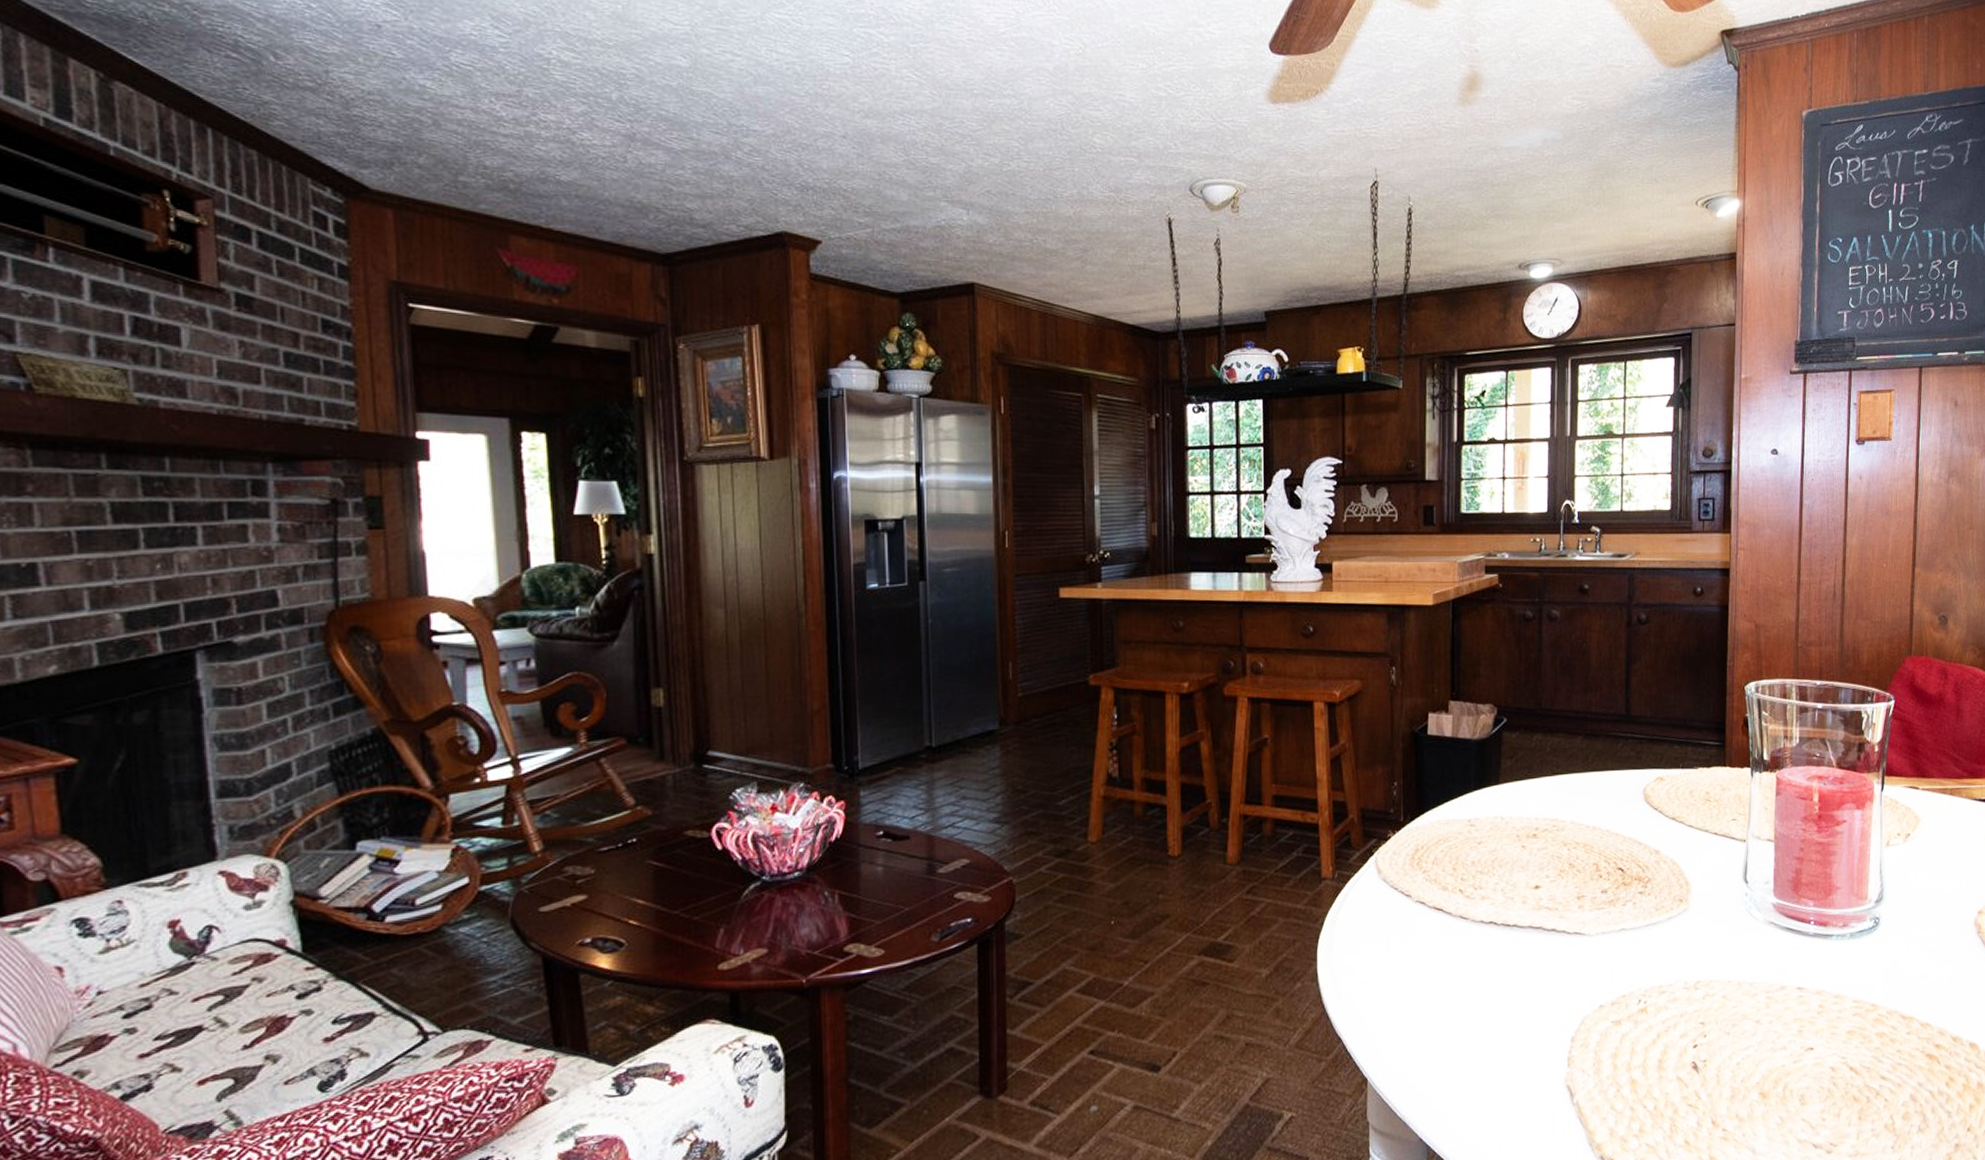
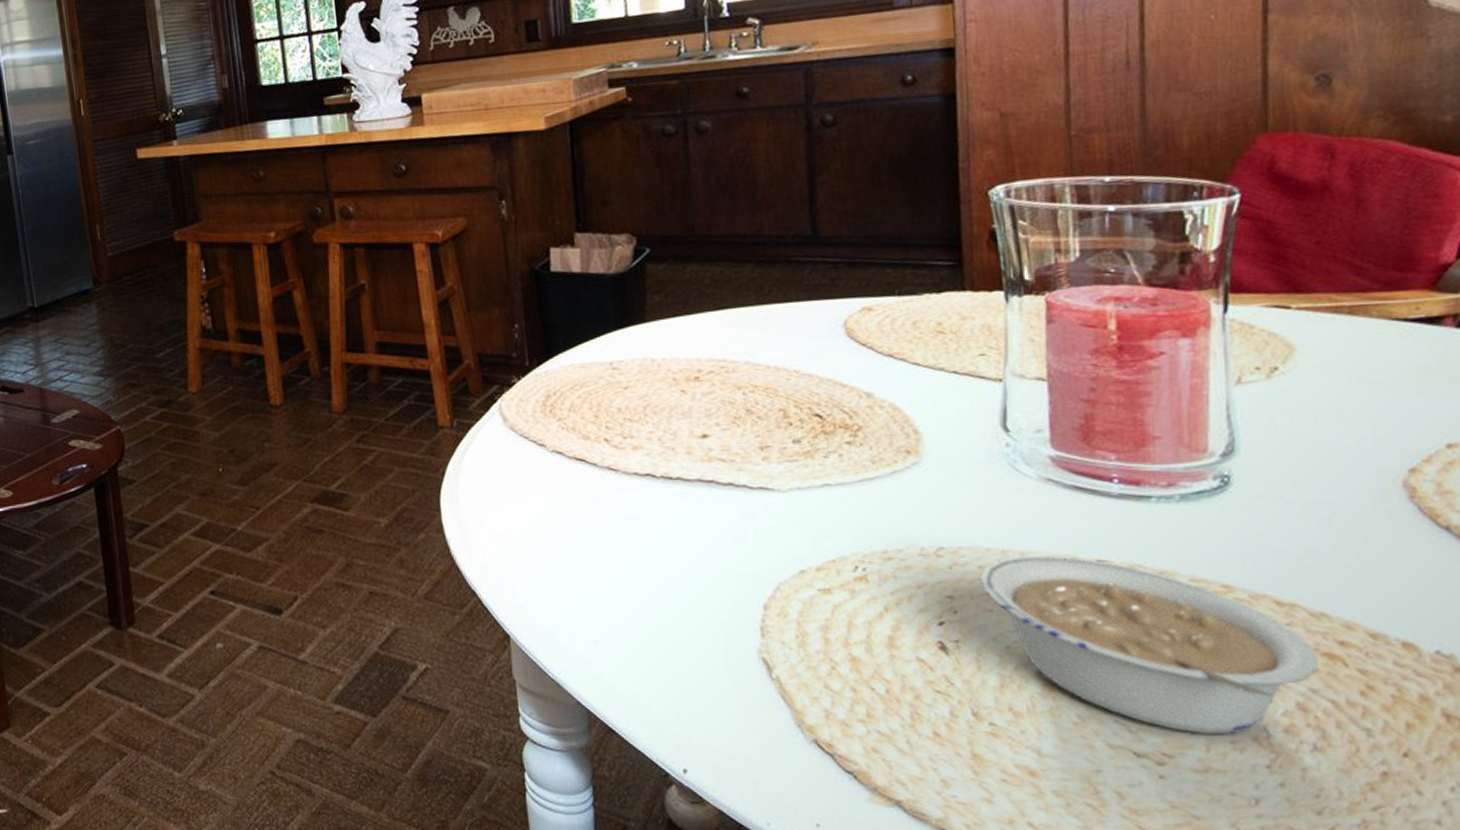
legume: none [1723,985,1924,1125] -> present [980,555,1320,735]

